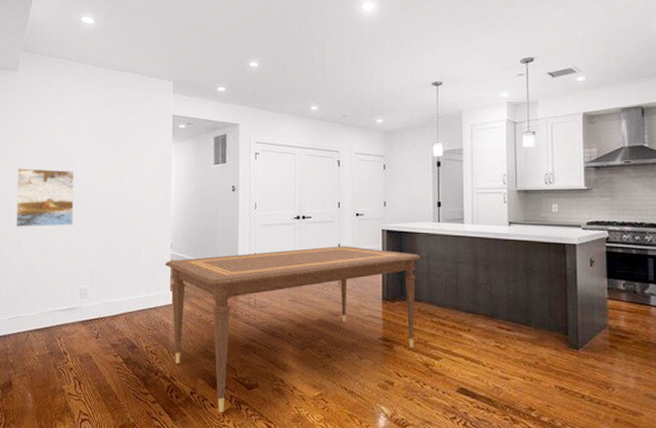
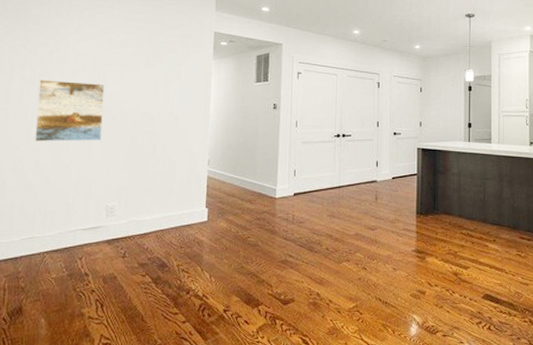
dining table: present [165,246,421,413] -> none [200,163,452,329]

